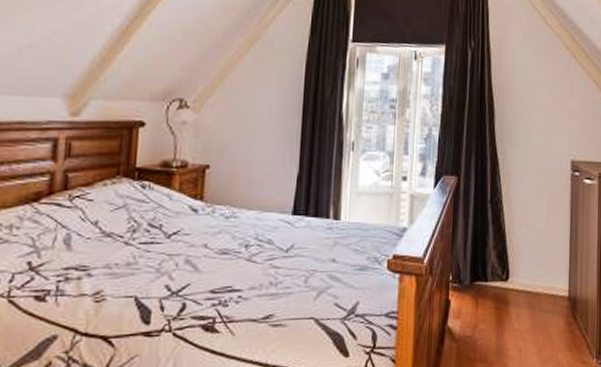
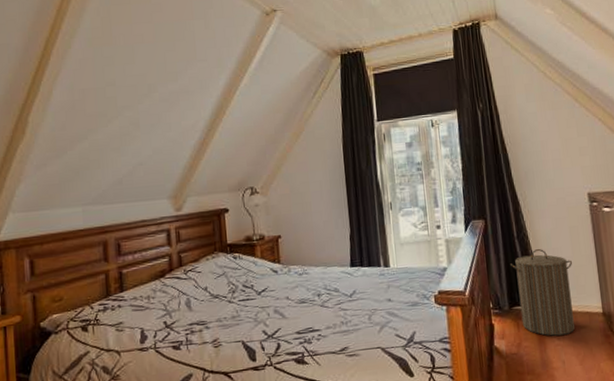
laundry hamper: none [479,218,545,319] -> present [510,249,575,336]

